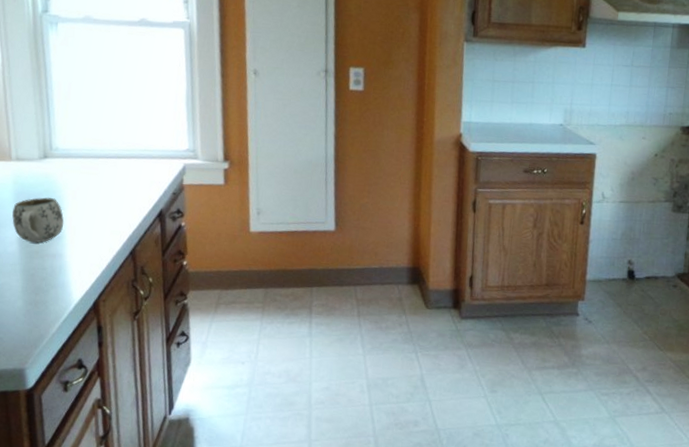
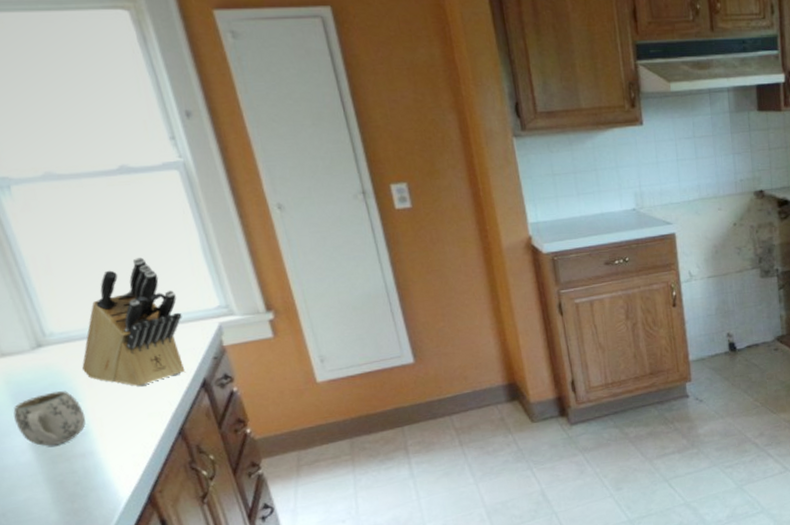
knife block: none [72,97,157,207] -> present [82,257,184,387]

